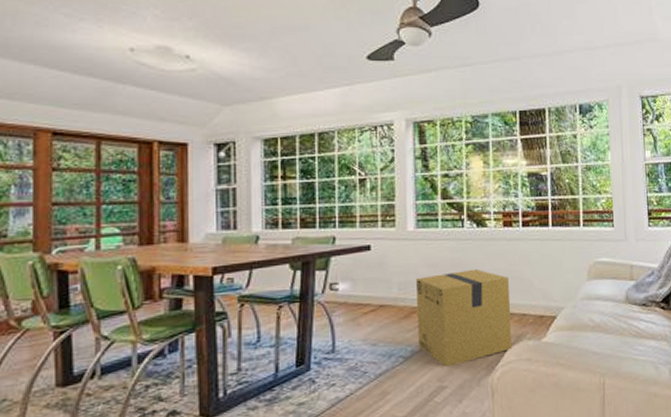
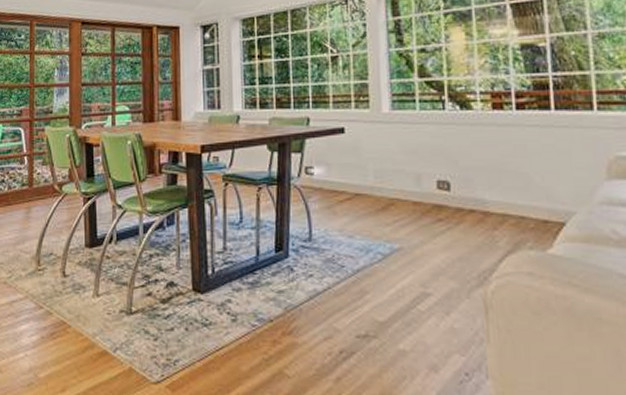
cardboard box: present [415,268,513,367] -> none [392,158,509,271]

